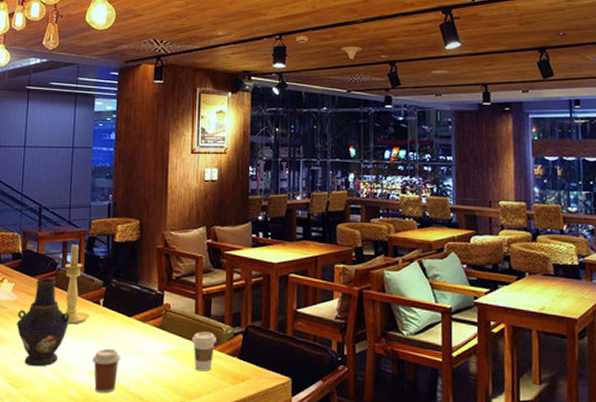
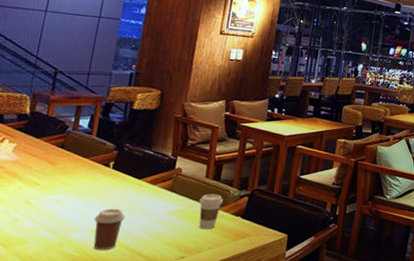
vase: present [16,278,71,367] -> none [13,140,76,226]
candle holder: present [65,244,90,324] -> none [70,108,97,185]

